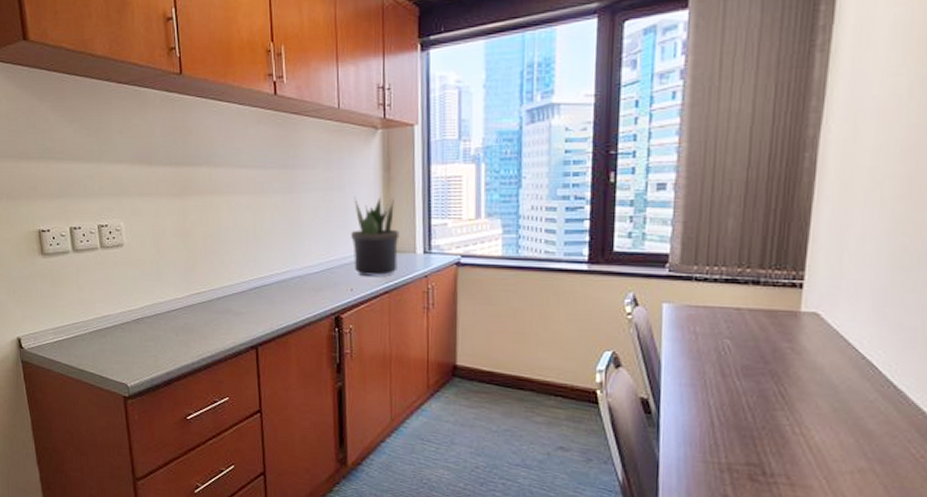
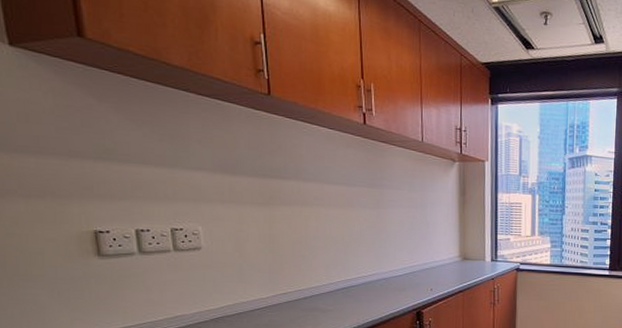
planter: present [351,197,400,276] -> none [432,214,472,279]

